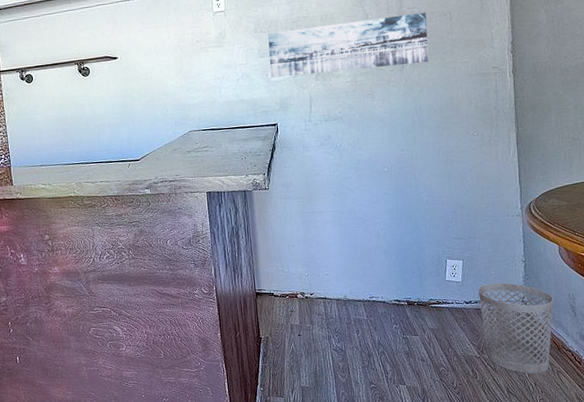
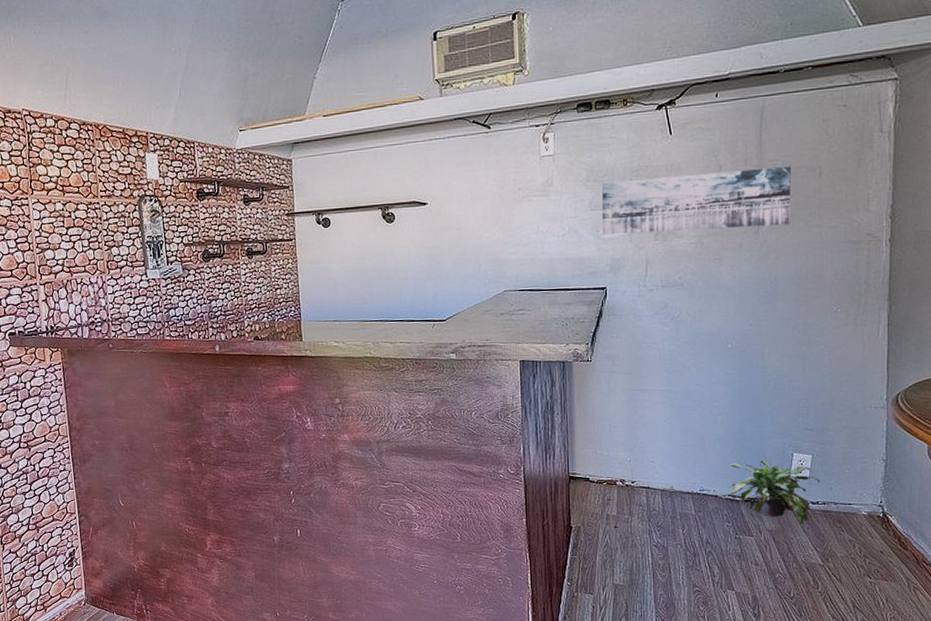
potted plant: none [393,268,471,322] -> present [728,460,821,524]
wastebasket: present [478,282,554,374] -> none [828,483,917,589]

